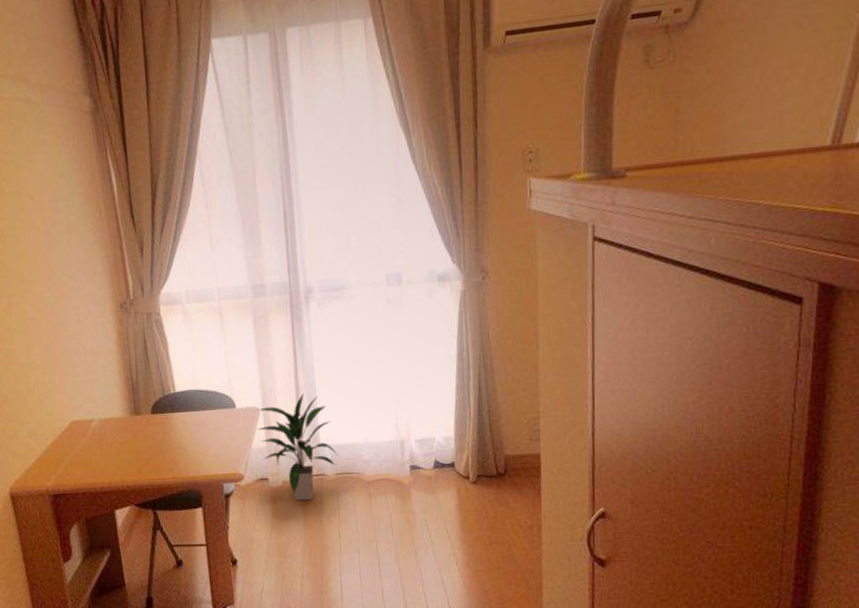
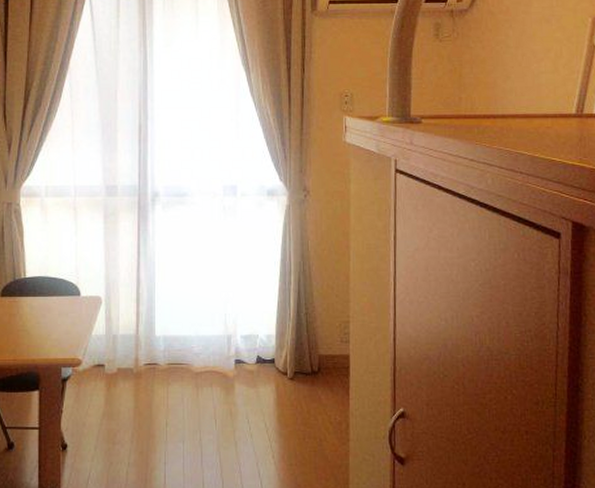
indoor plant: present [256,393,338,501] -> none [98,286,171,389]

